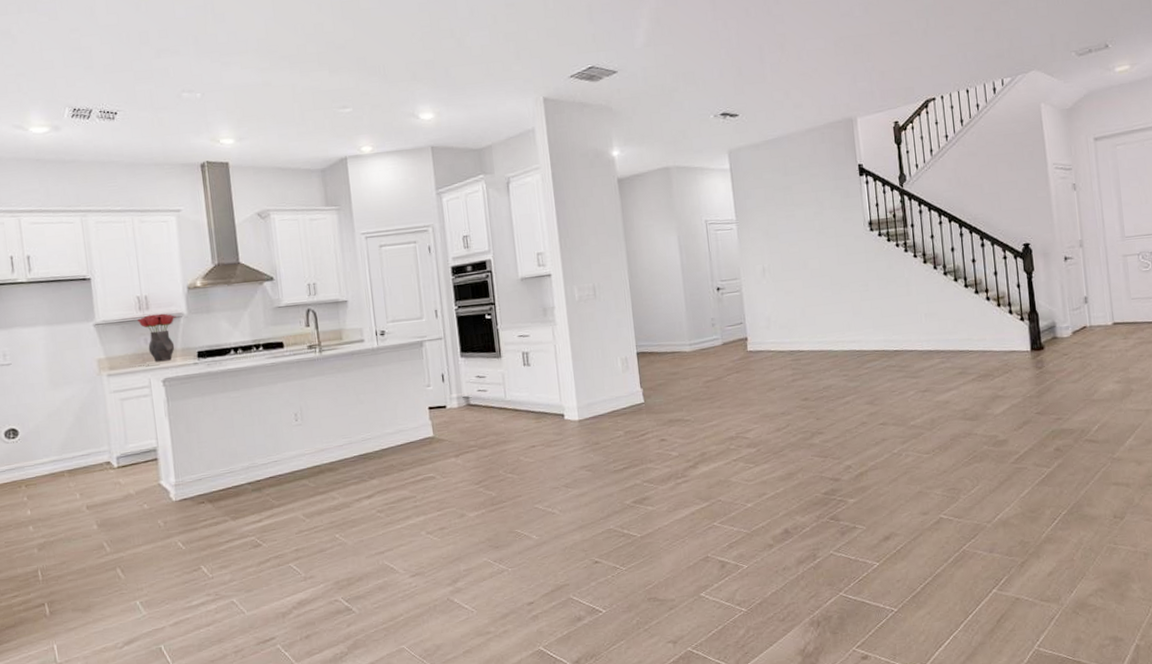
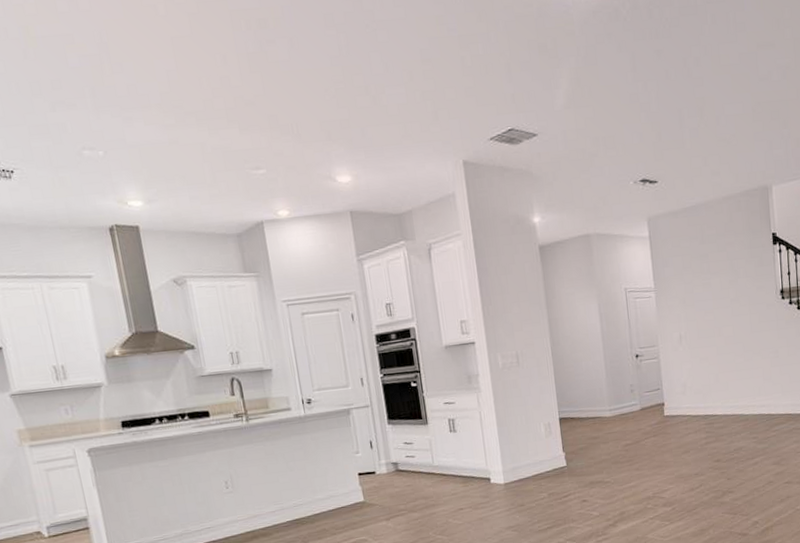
bouquet: present [137,313,176,362] -> none [56,383,98,433]

